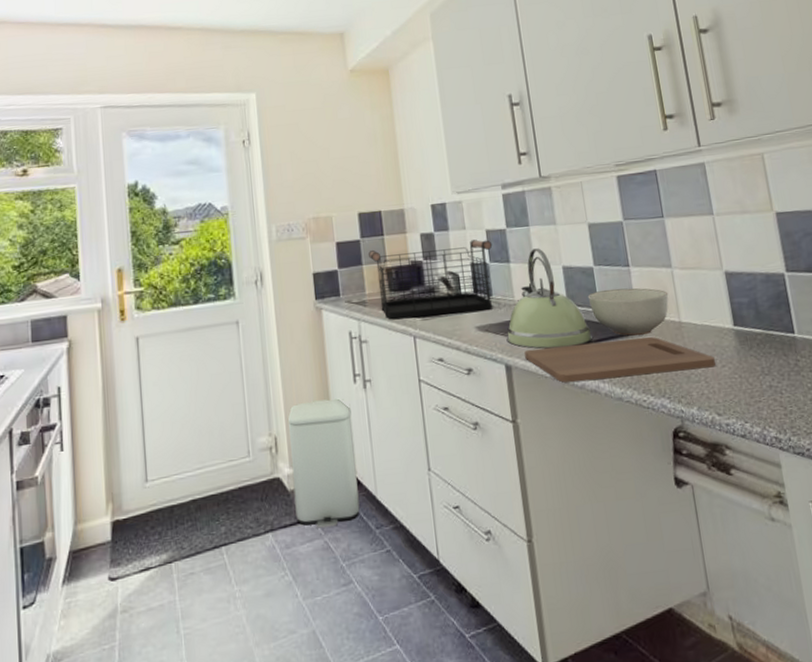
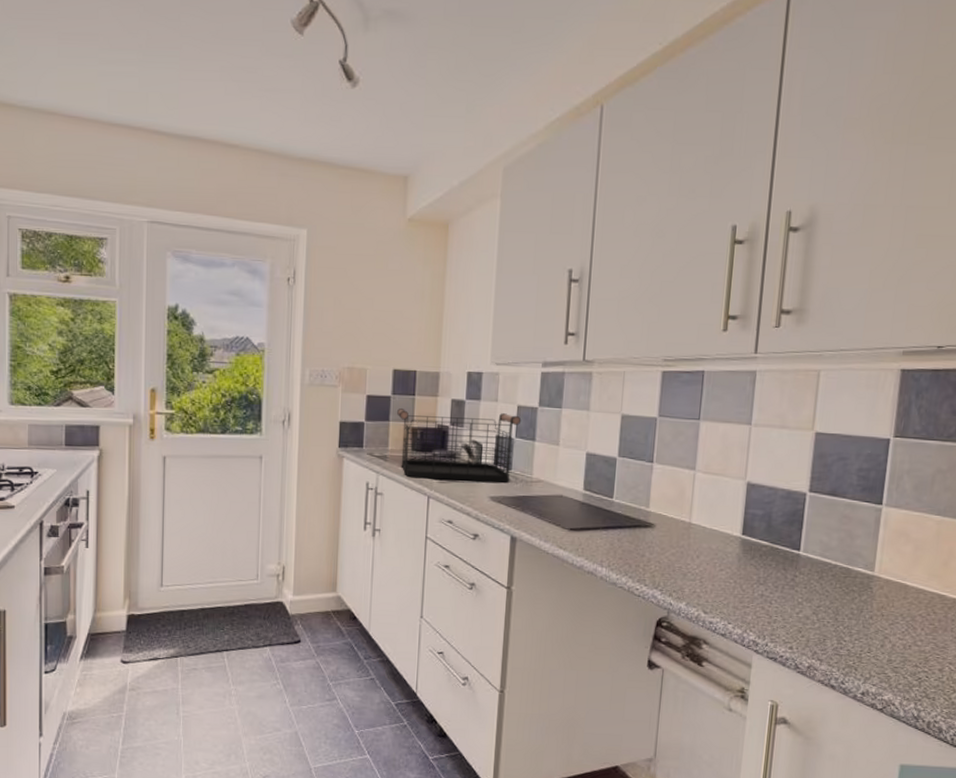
pedal bin: present [287,399,360,528] -> none [293,540,358,651]
kettle: present [506,248,594,350] -> none [517,431,602,530]
cutting board: present [524,336,716,383] -> none [531,525,715,569]
bowl: present [587,288,669,336] -> none [604,482,686,529]

